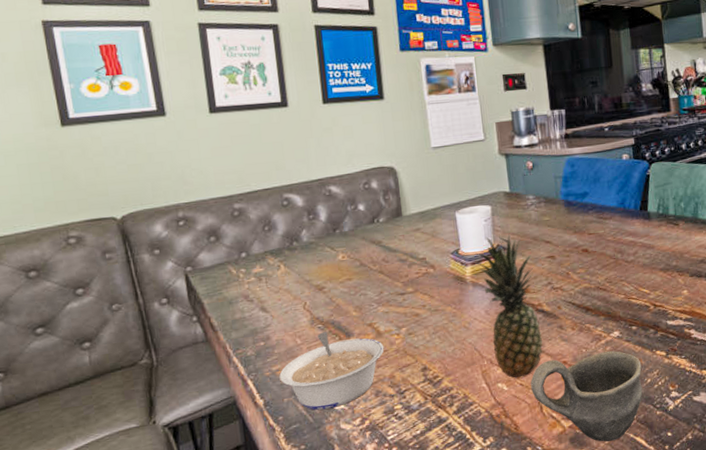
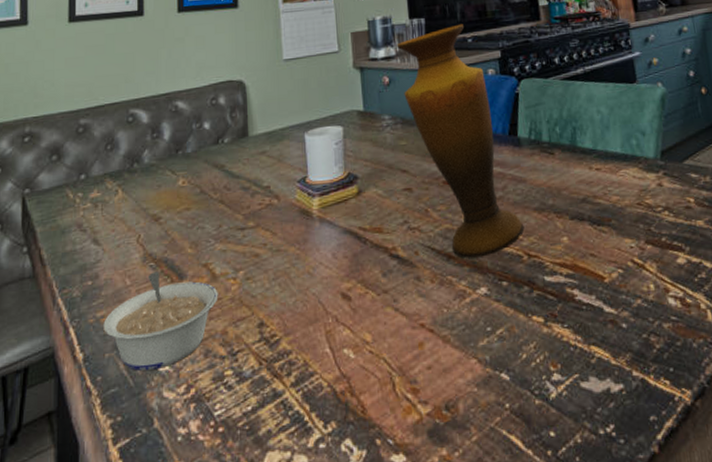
fruit: present [474,233,543,378] -> none [322,159,397,343]
cup: present [531,351,643,442] -> none [382,313,517,439]
vase: none [539,114,652,310] -> present [397,24,525,259]

